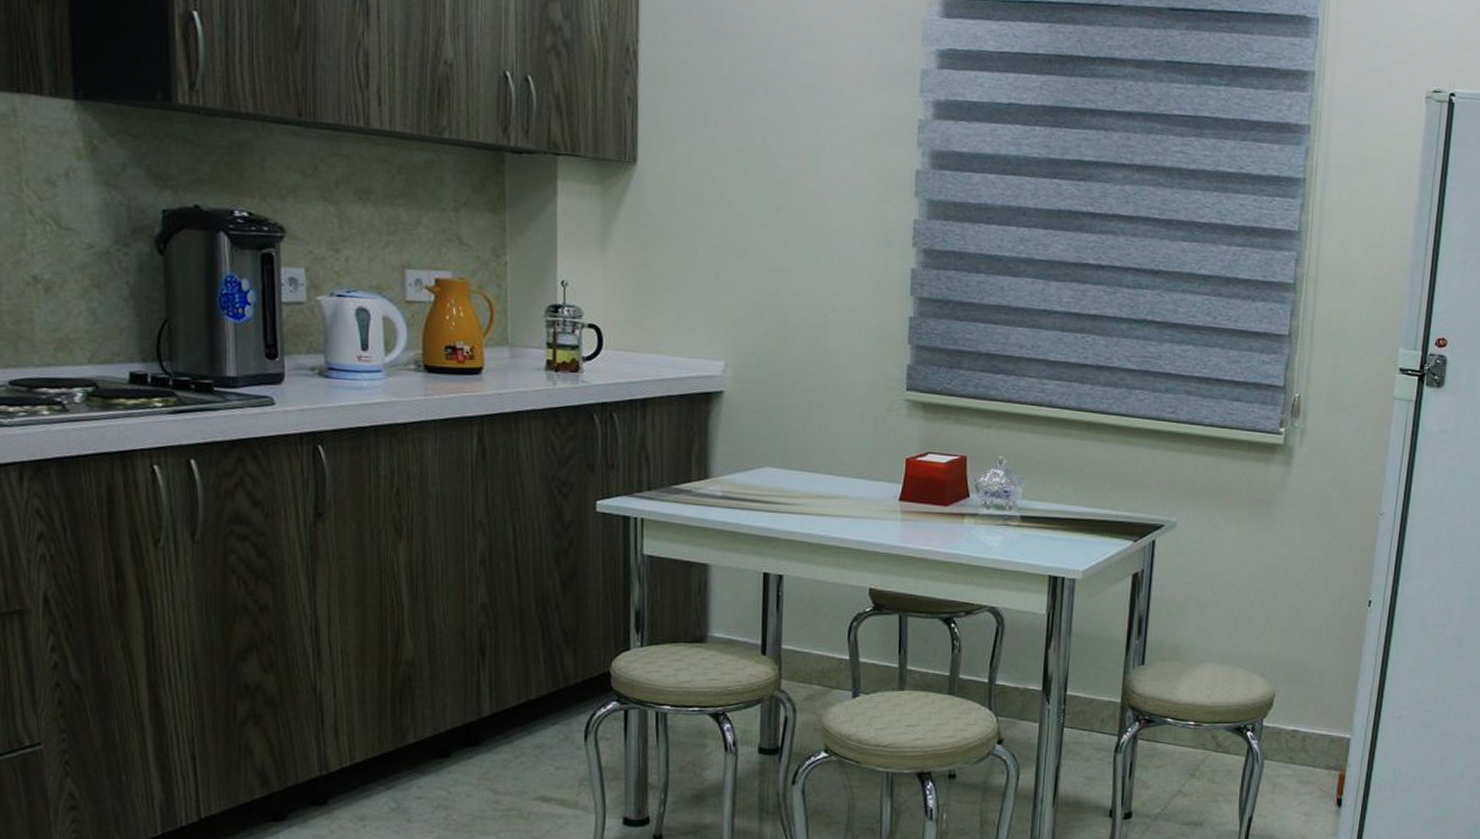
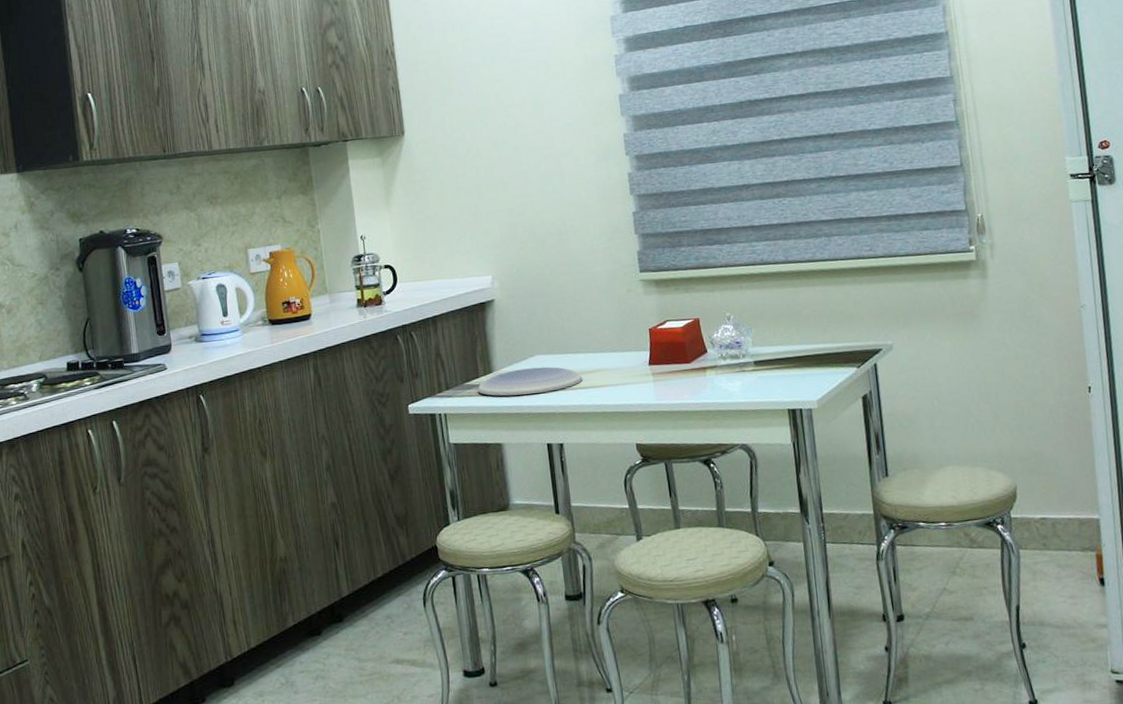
plate: none [686,480,817,513] -> present [477,366,582,396]

